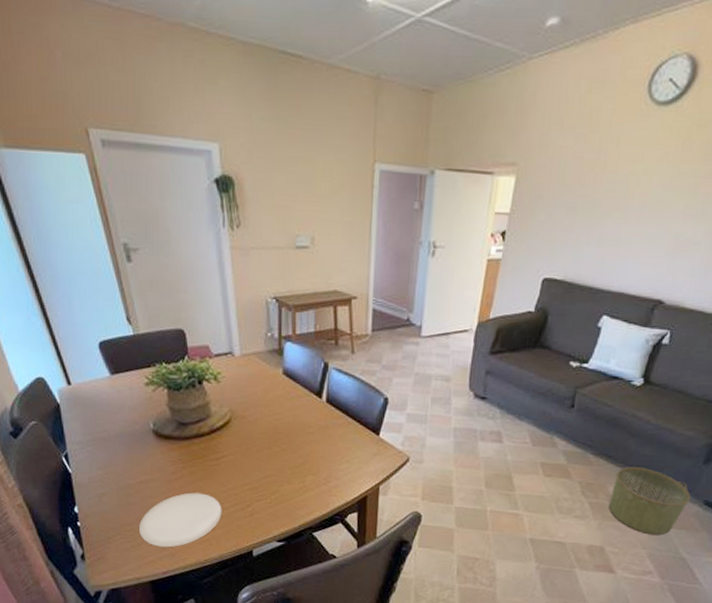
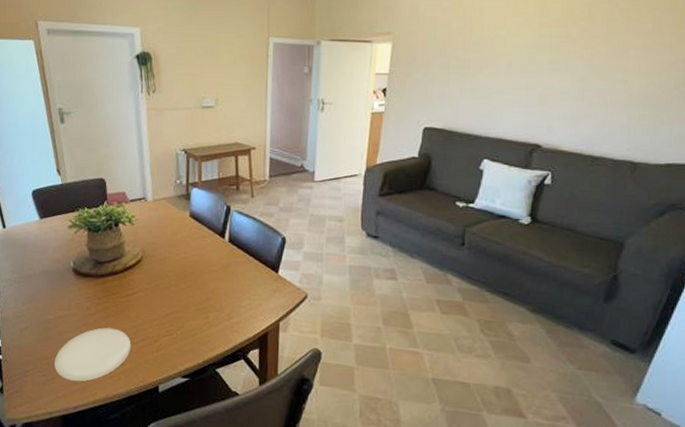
basket: present [608,467,691,536] -> none [510,304,597,377]

